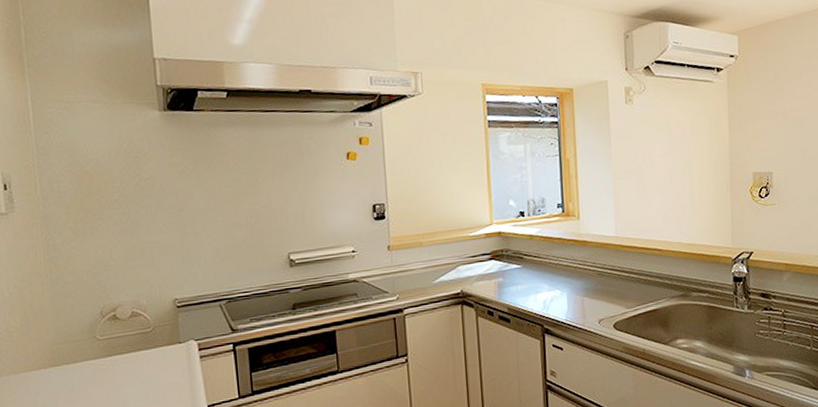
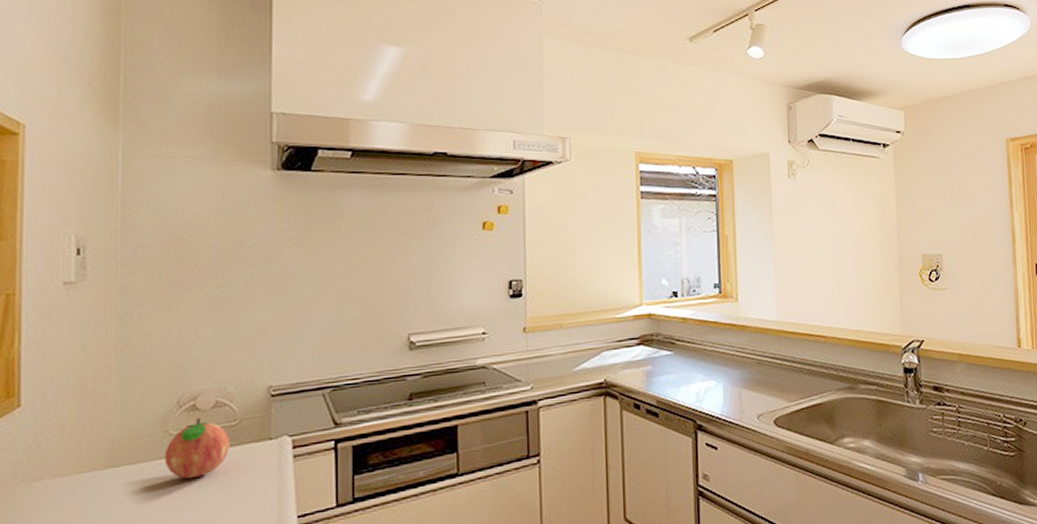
fruit: none [94,325,148,376] -> present [164,417,230,479]

